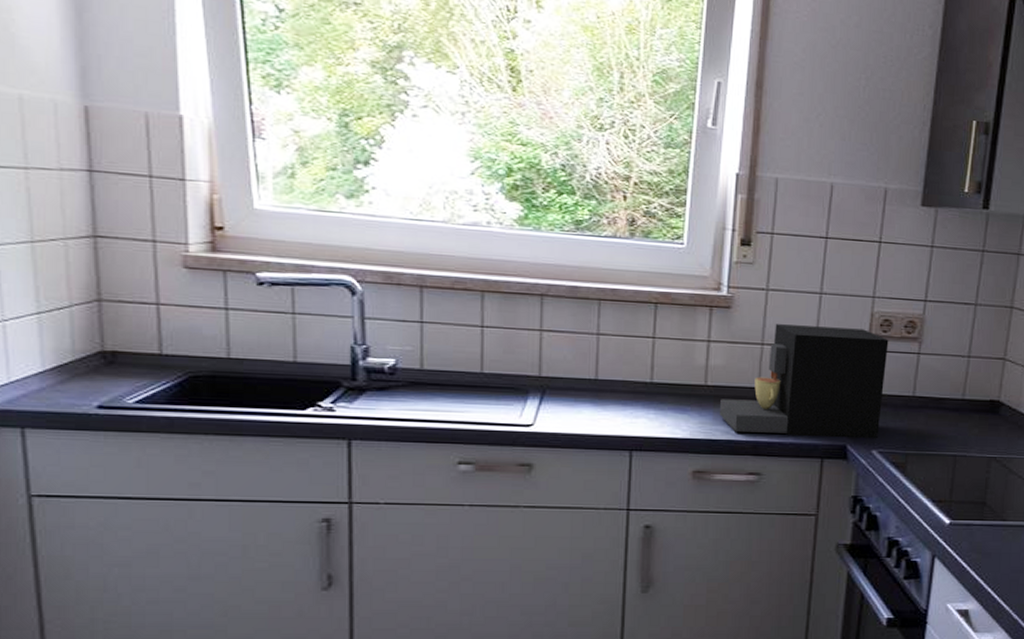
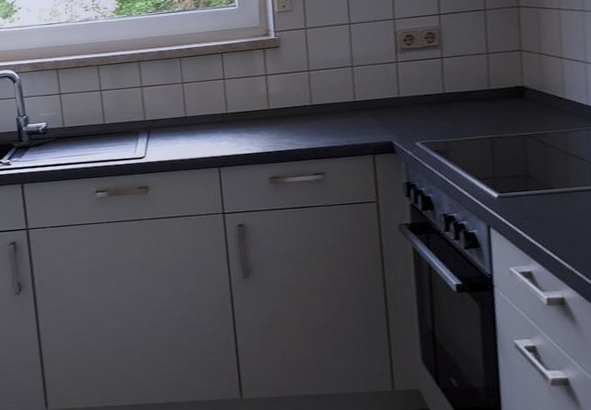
coffee maker: present [719,324,889,438] -> none [282,46,419,142]

